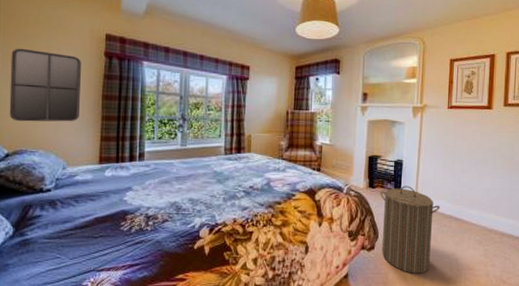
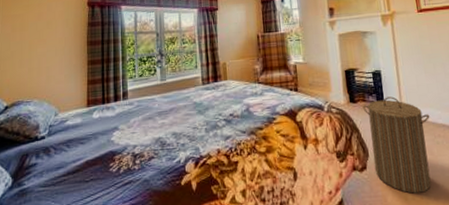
home mirror: present [9,48,81,122] -> none [8,8,68,75]

